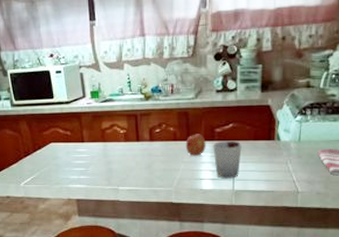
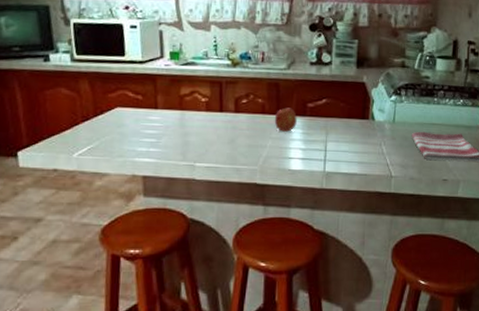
cup: present [213,140,242,179] -> none [304,117,335,159]

